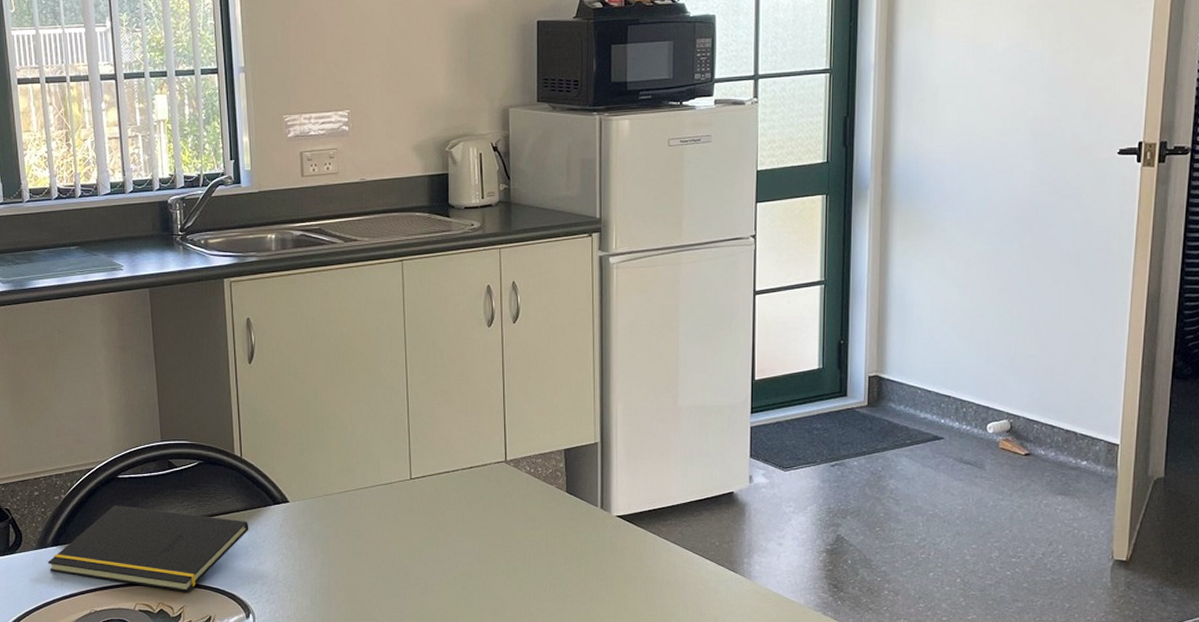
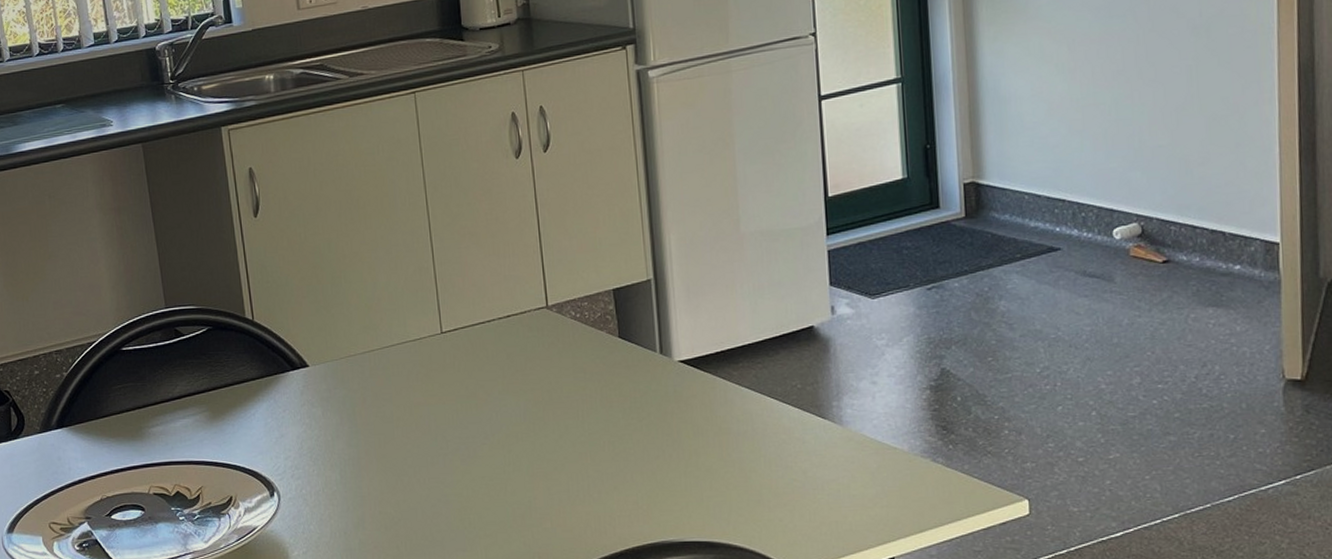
notepad: present [48,505,249,592] -> none [53,380,267,471]

